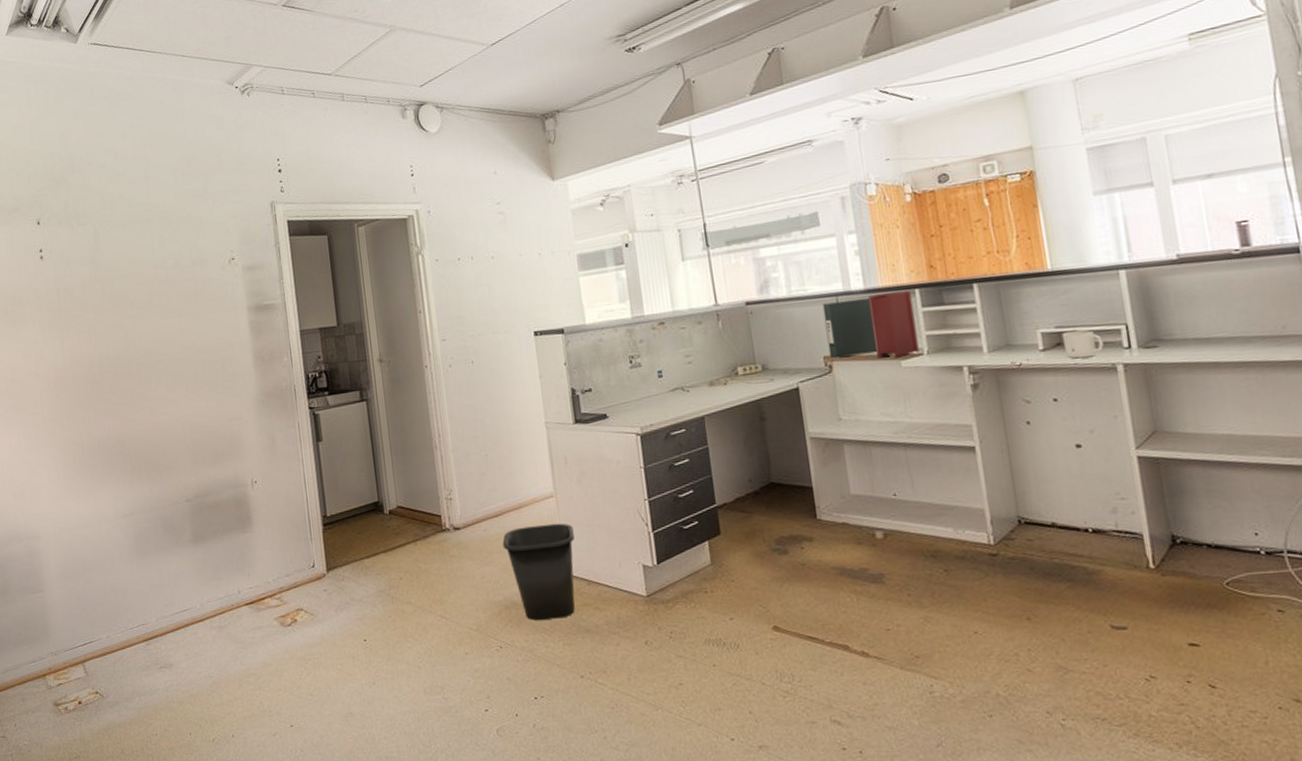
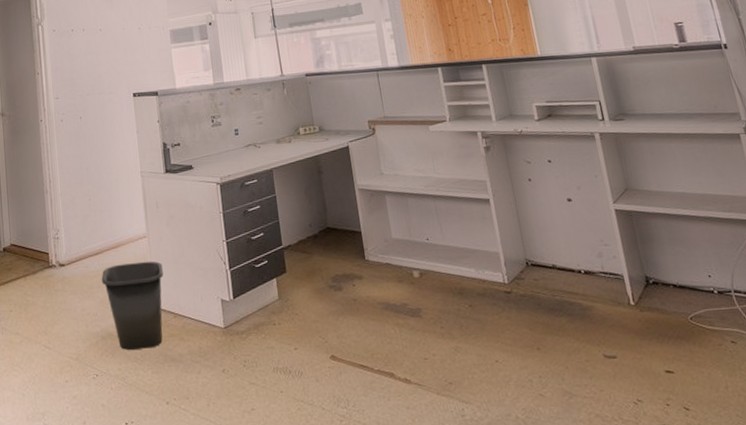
binder: present [822,298,877,358] -> none [366,74,410,123]
binder: present [867,291,919,358] -> none [401,69,443,123]
mug: present [1061,330,1104,359] -> none [551,105,584,128]

